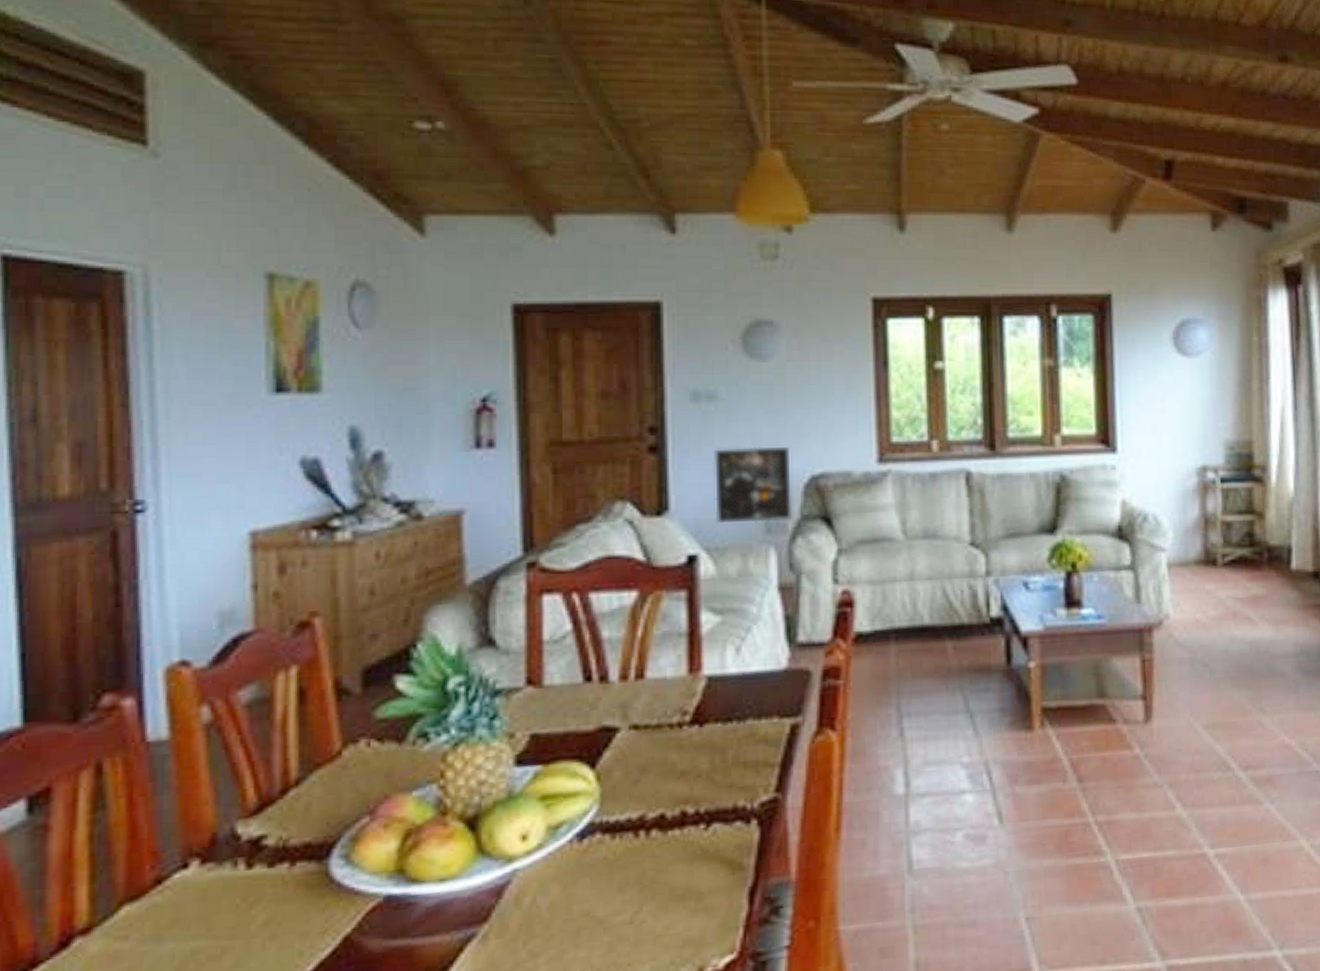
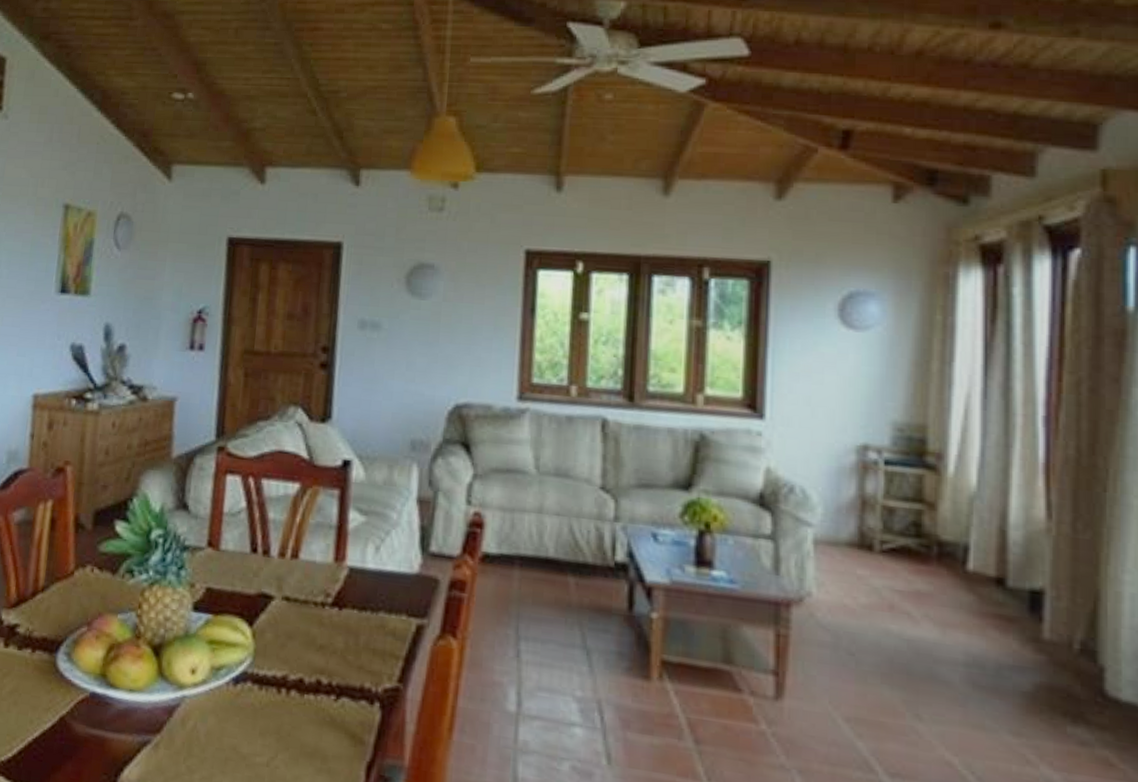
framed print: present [714,446,792,523] -> none [369,371,439,441]

